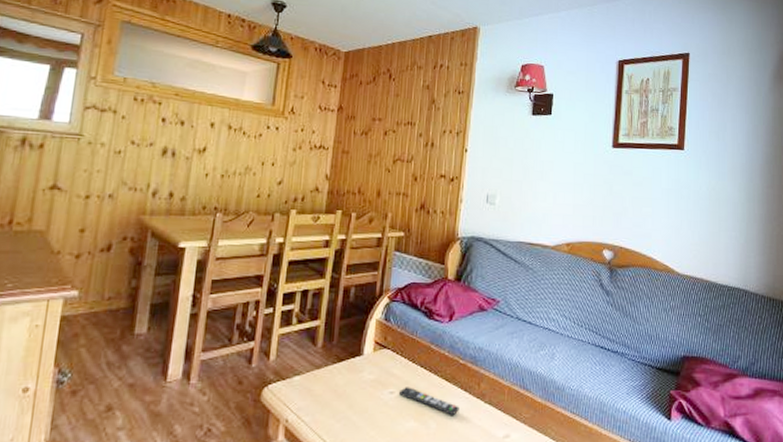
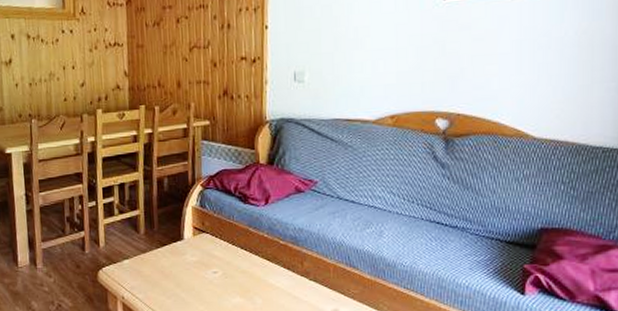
remote control: present [398,387,460,416] -> none [221,267,284,293]

